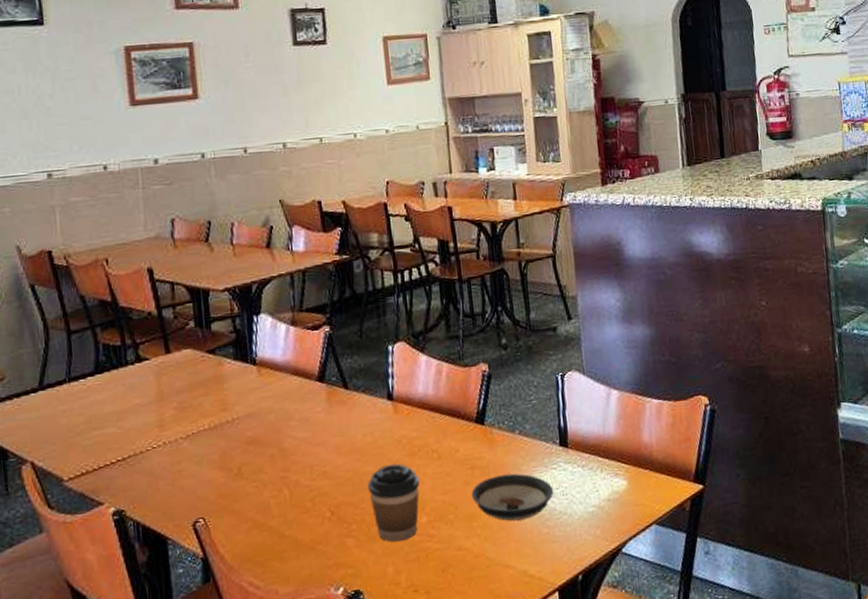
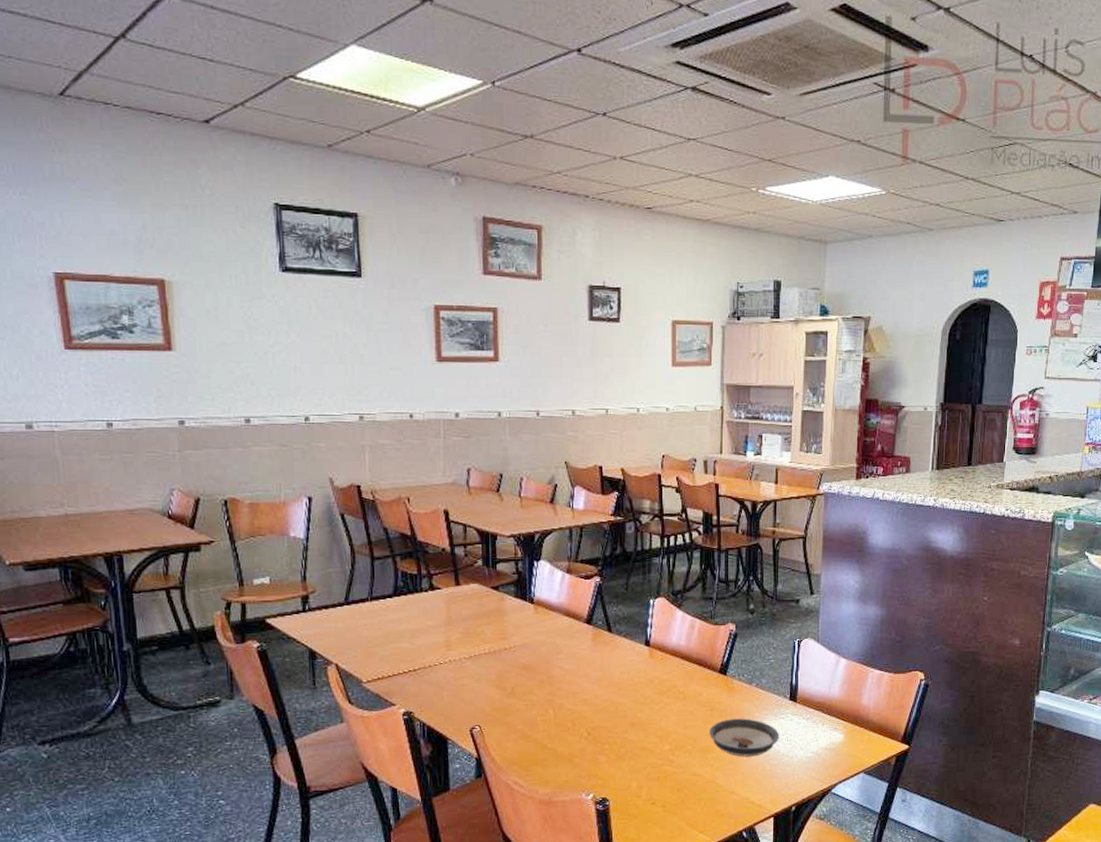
coffee cup: present [367,463,420,542] -> none [621,699,666,763]

